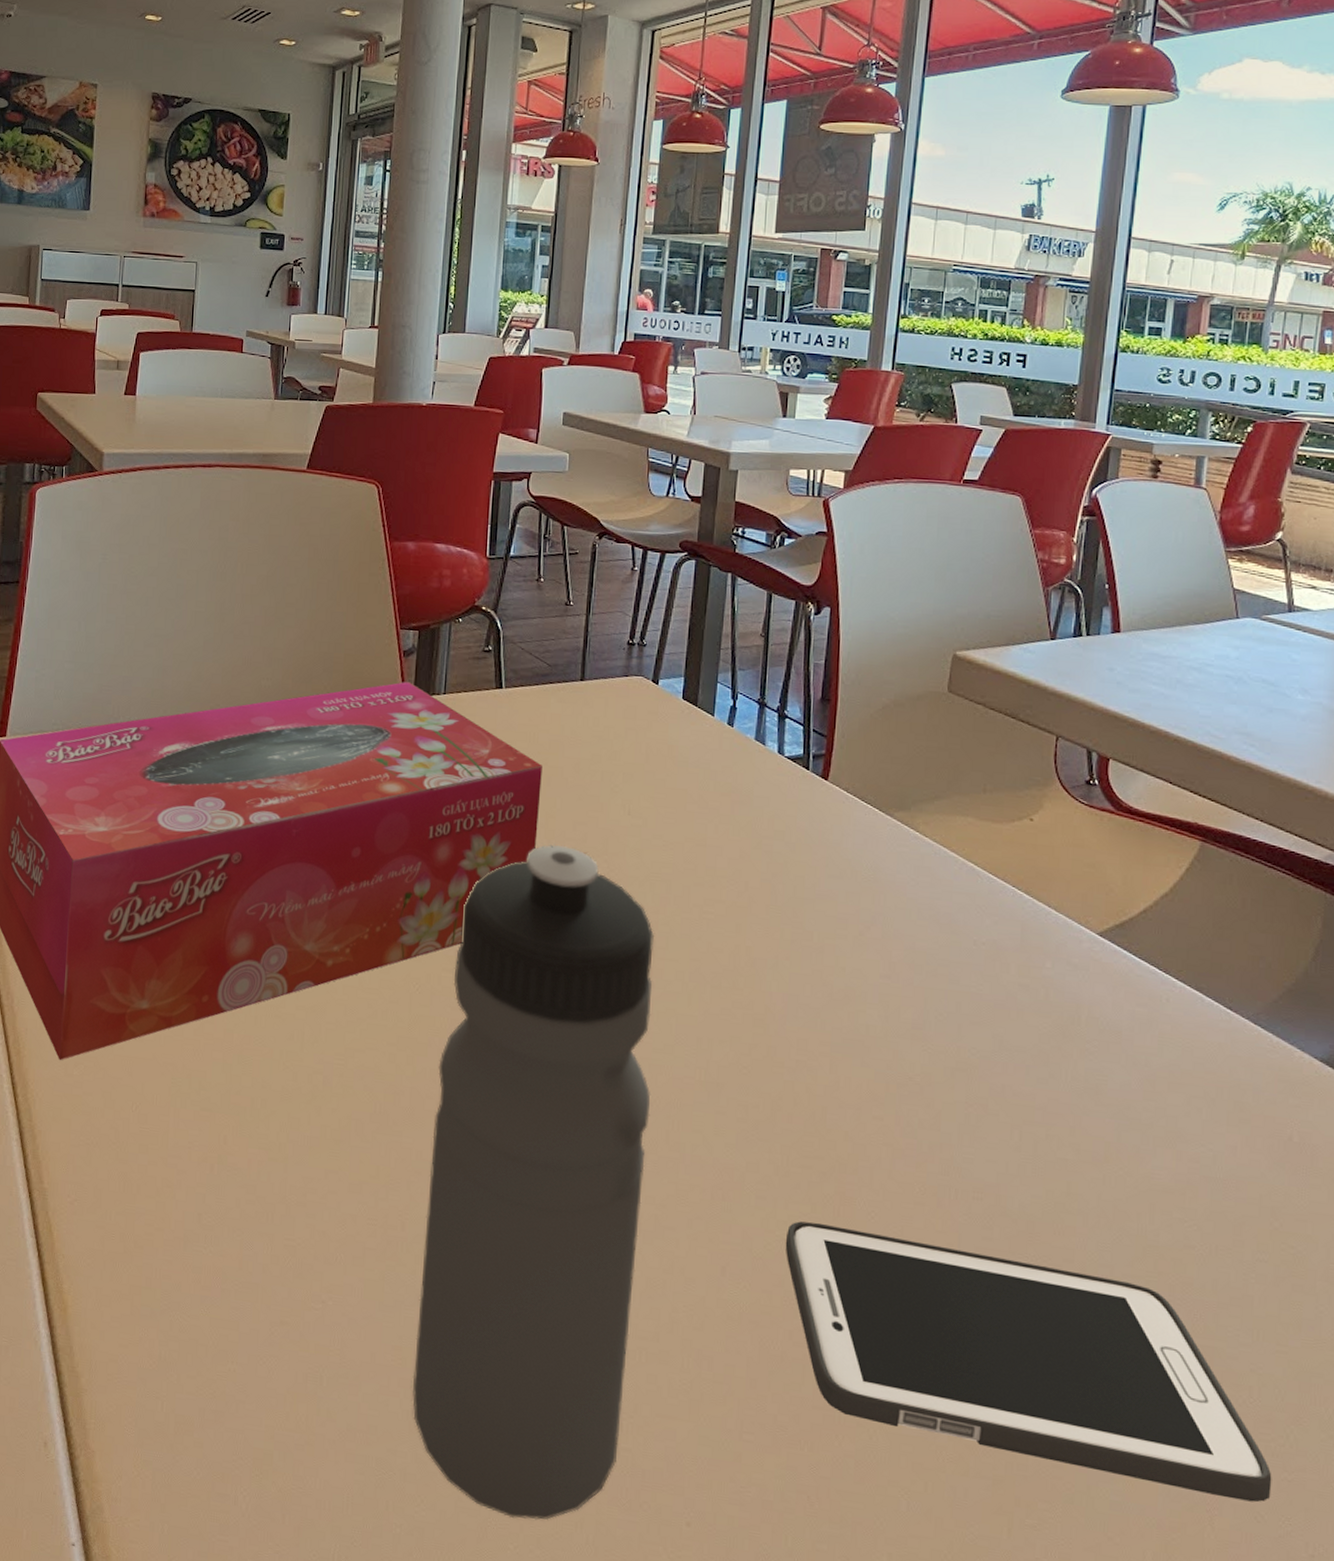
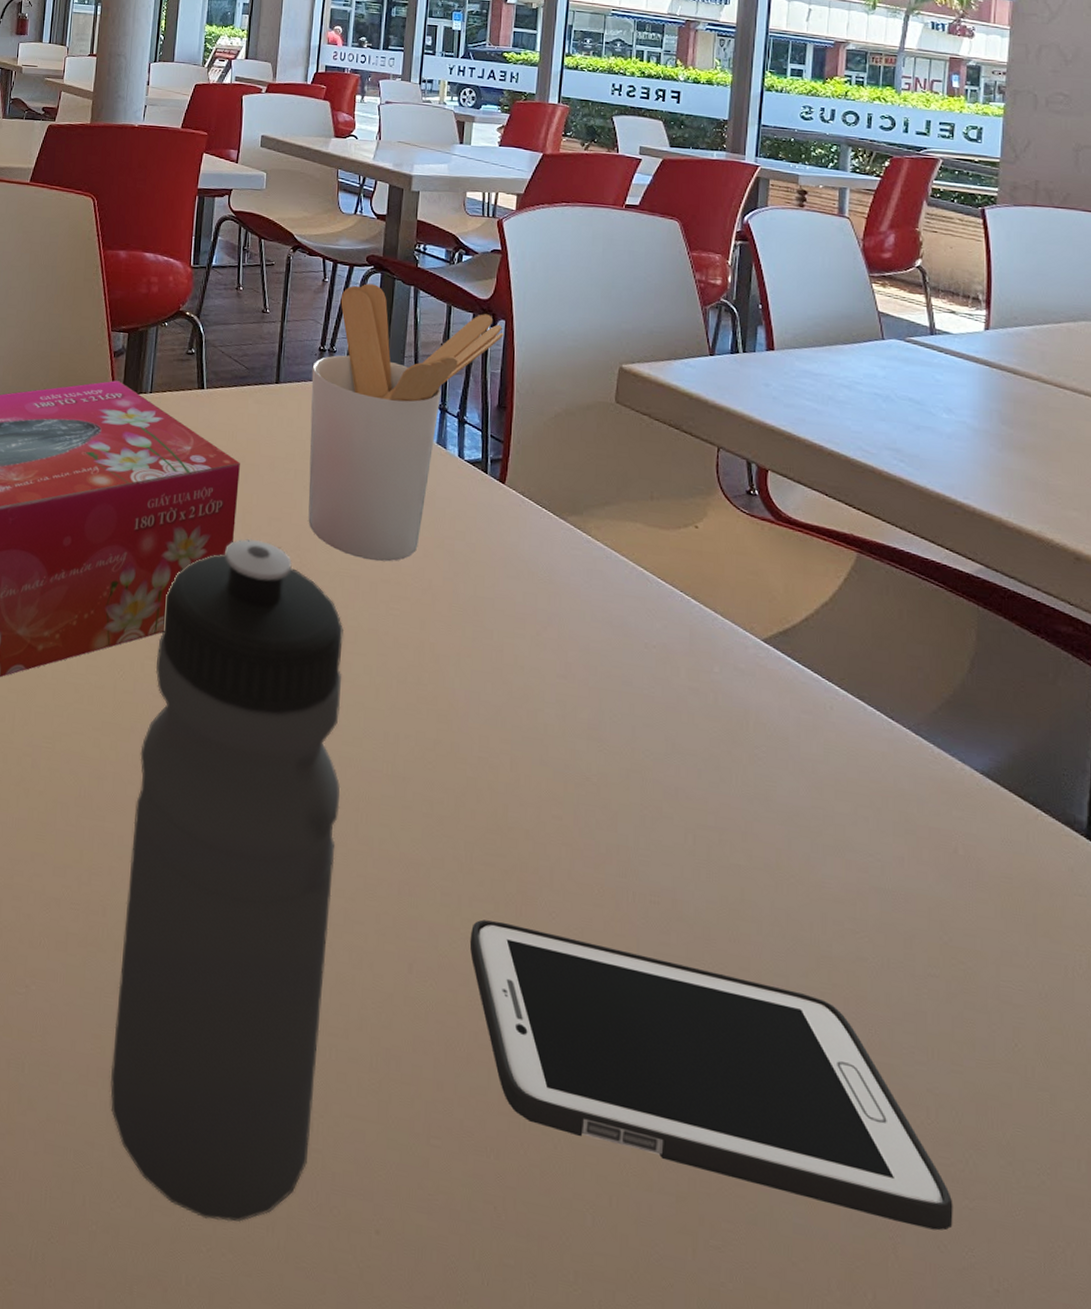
utensil holder: none [616,571,828,864] -> present [308,283,504,562]

